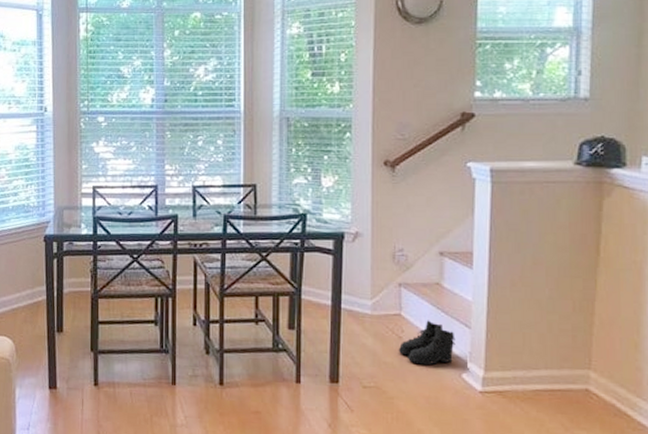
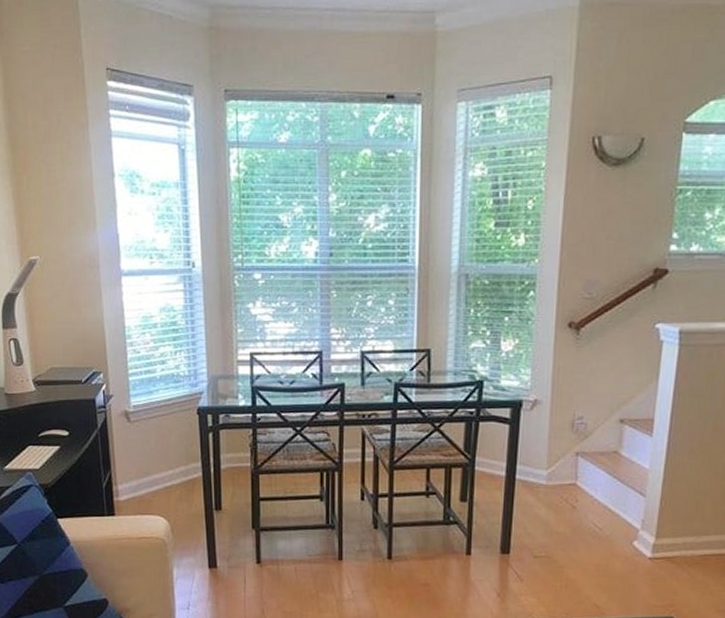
boots: present [398,320,456,366] -> none [571,489,630,534]

